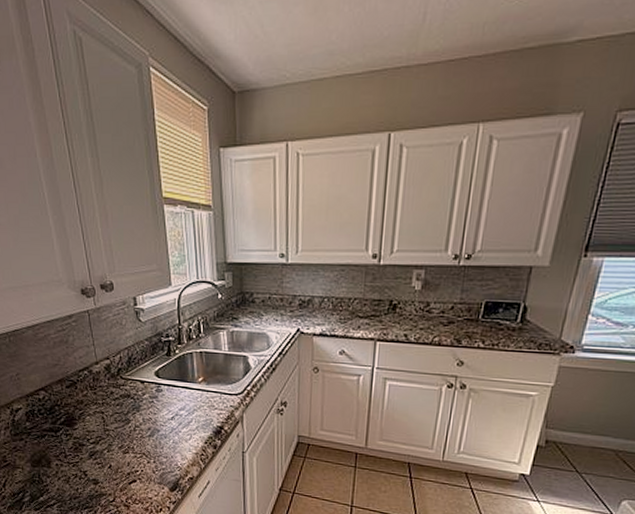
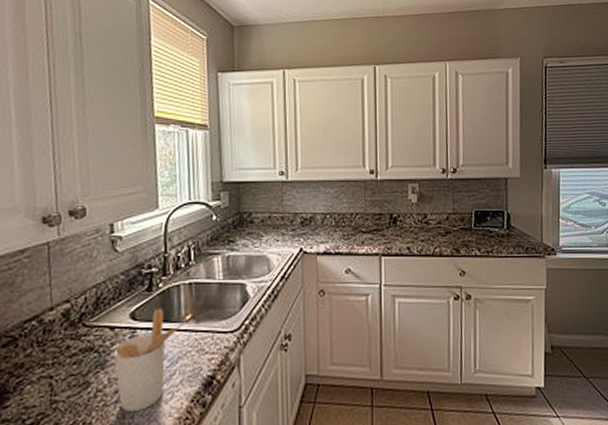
utensil holder: none [144,370,198,445] -> present [113,308,185,413]

